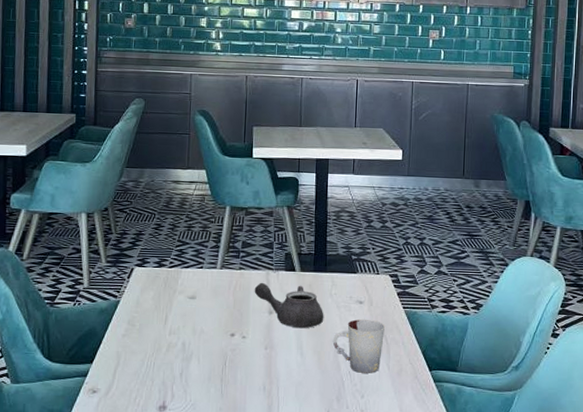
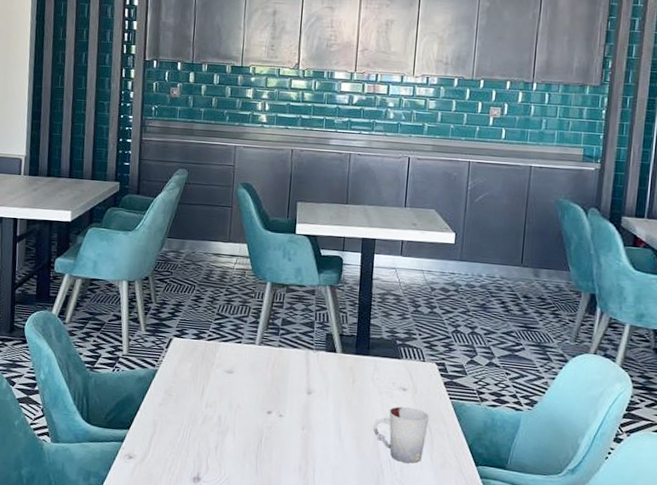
teapot: present [254,282,324,329] -> none [293,361,365,412]

